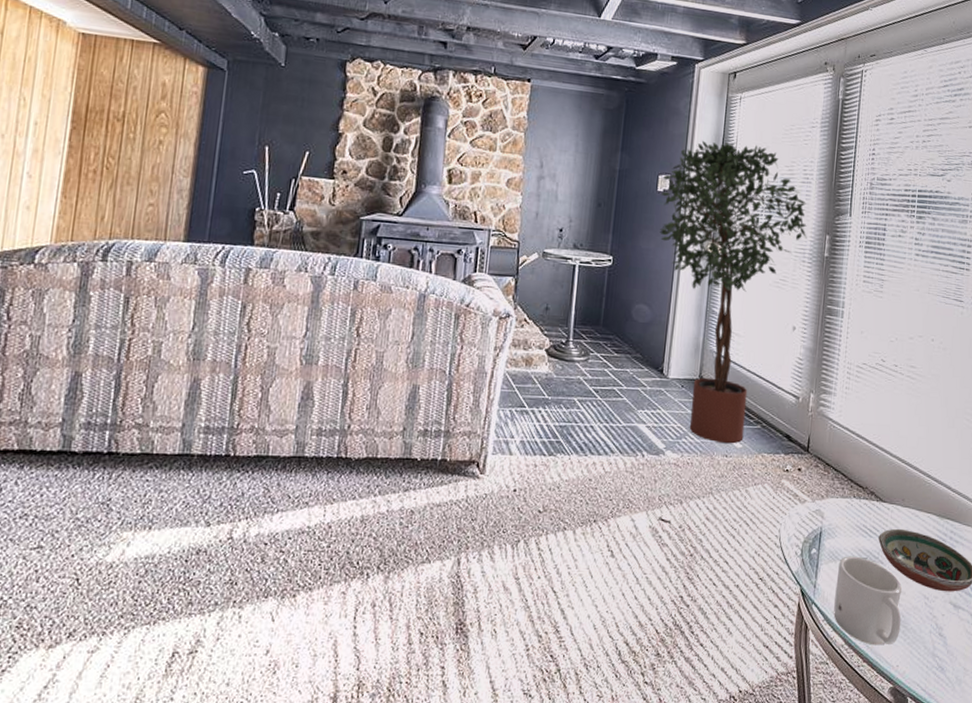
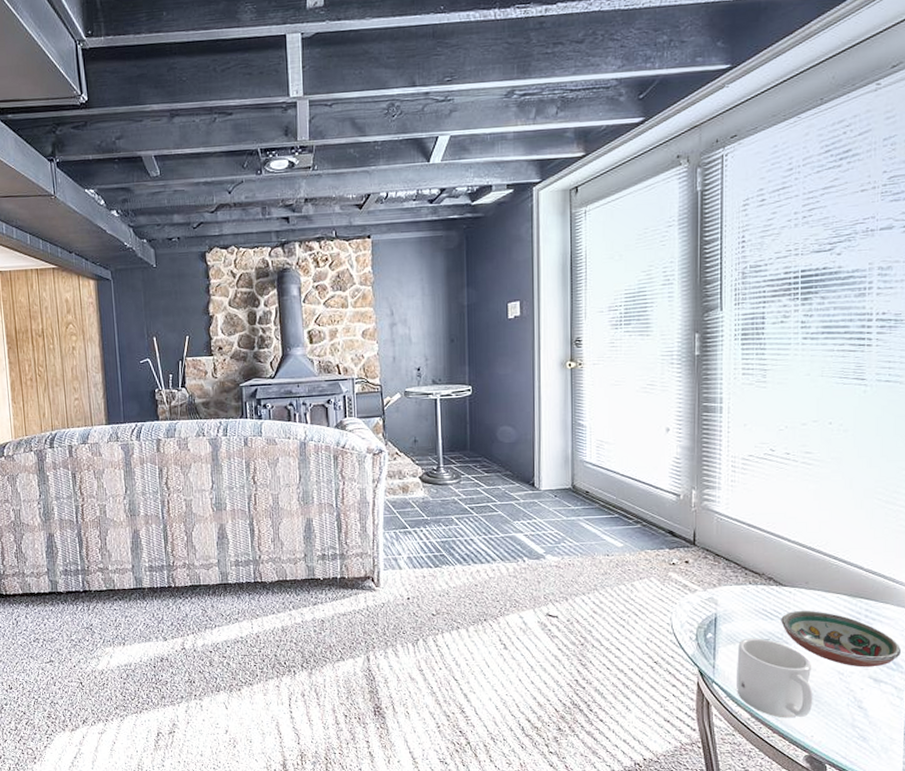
potted tree: present [660,141,807,443] -> none [512,256,674,543]

